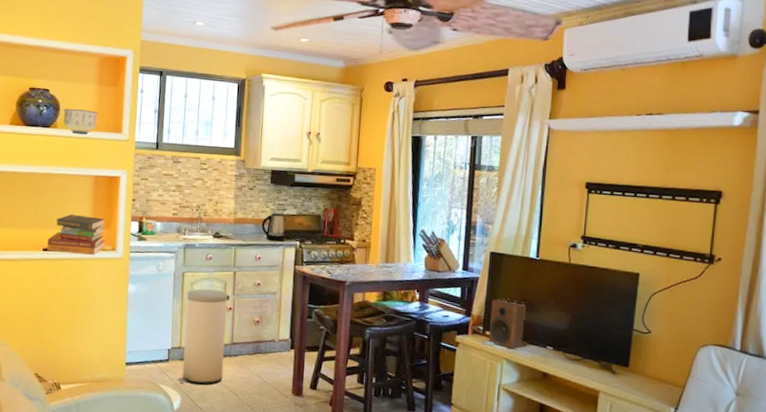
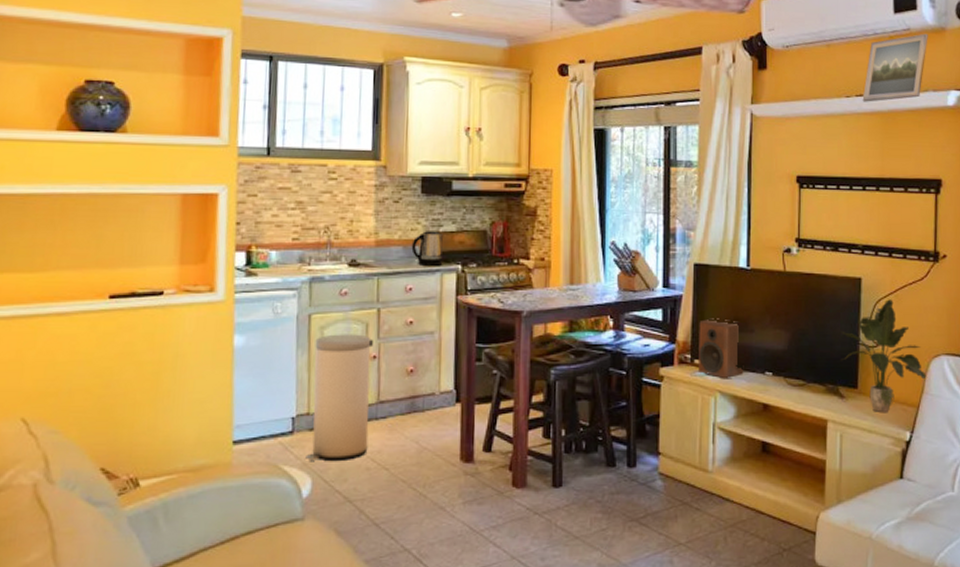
books: present [46,214,106,256] -> none [114,246,201,301]
bowl: present [63,109,98,136] -> none [134,107,185,141]
potted plant: none [615,293,695,390] -> present [841,299,928,412]
picture frame: none [652,59,720,121] -> present [862,33,928,102]

